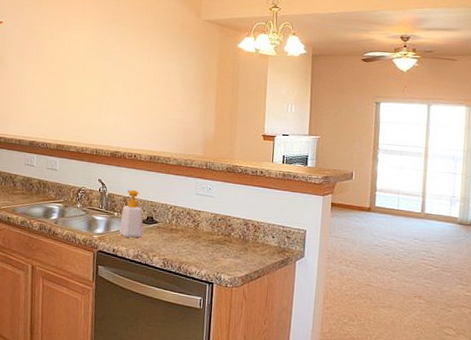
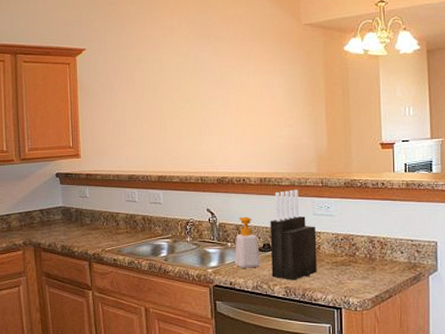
knife block: none [152,169,197,253] -> present [270,189,317,280]

